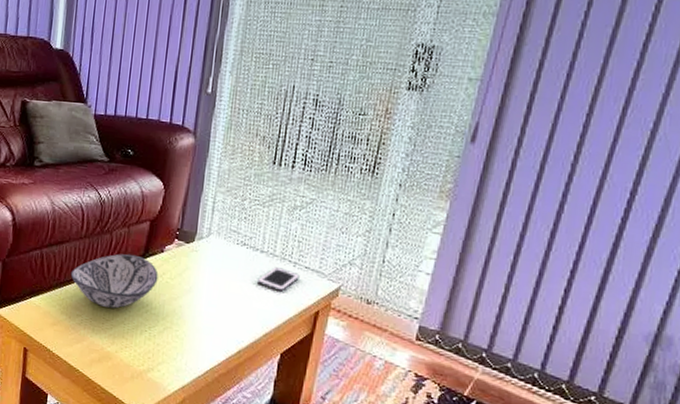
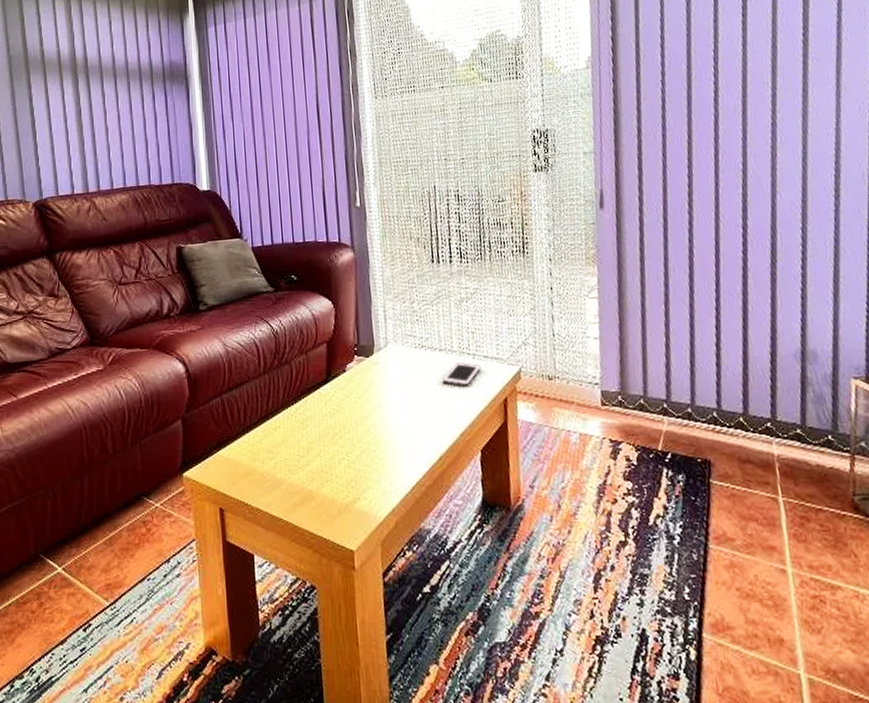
decorative bowl: present [70,253,159,309] -> none [255,380,346,443]

